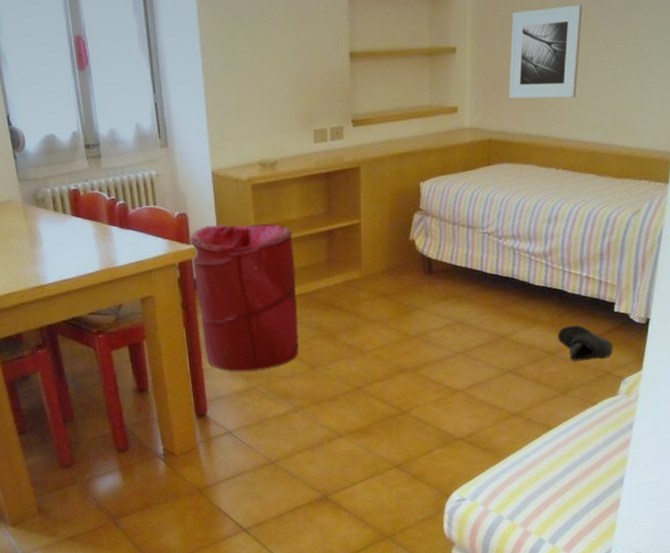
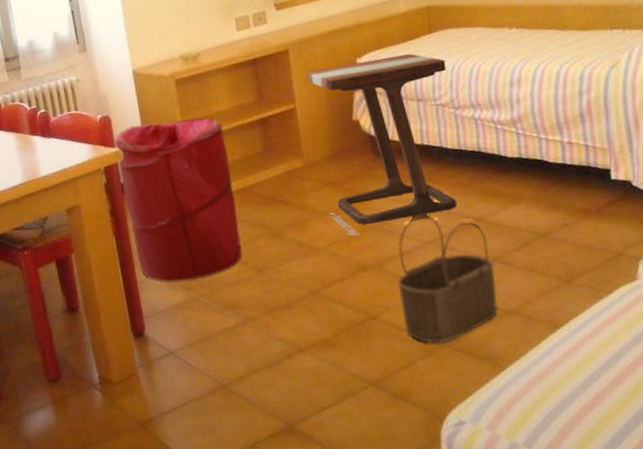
side table: none [373,183,497,342] -> present [305,54,458,235]
wicker basket: none [428,328,508,436] -> present [397,213,498,343]
sneaker: present [557,325,613,361] -> none [546,199,620,242]

